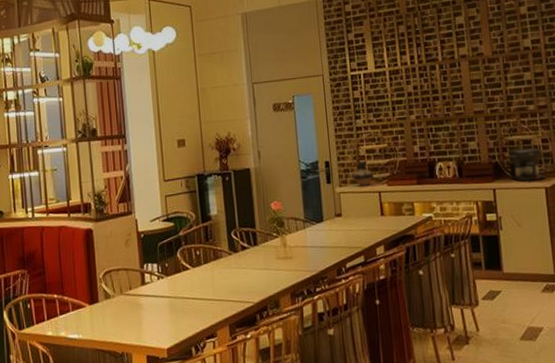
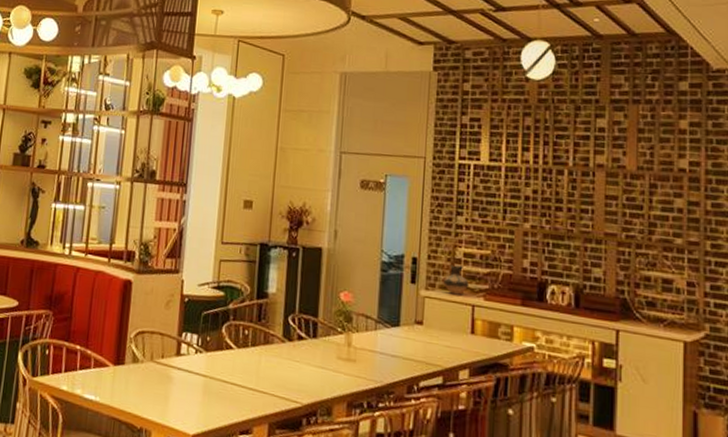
coffee maker: present [507,147,546,182] -> none [640,286,687,332]

